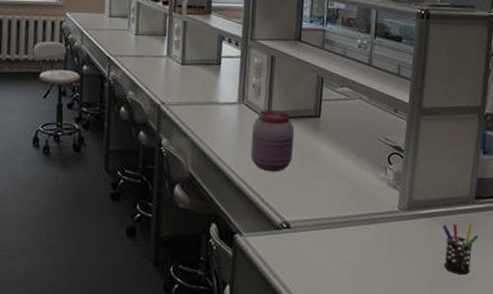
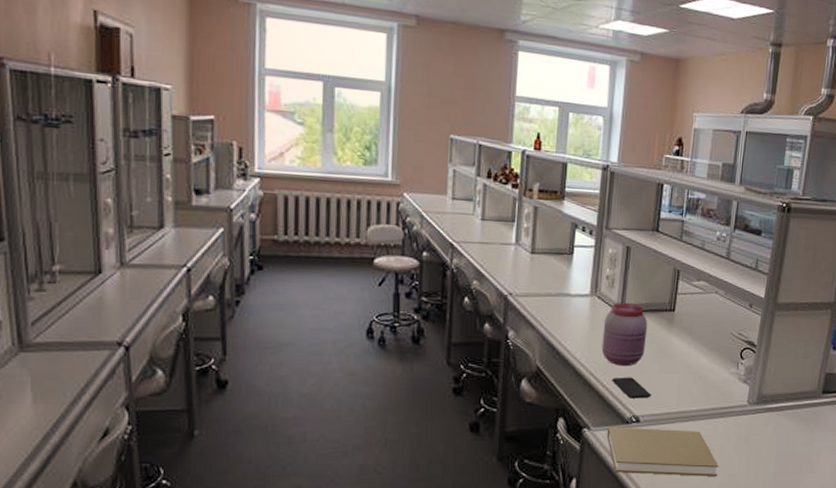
book: none [258,232,373,285] -> present [606,426,719,476]
smartphone: none [262,182,301,204] -> present [612,377,651,399]
pen holder: present [443,223,479,274] -> none [788,416,823,465]

